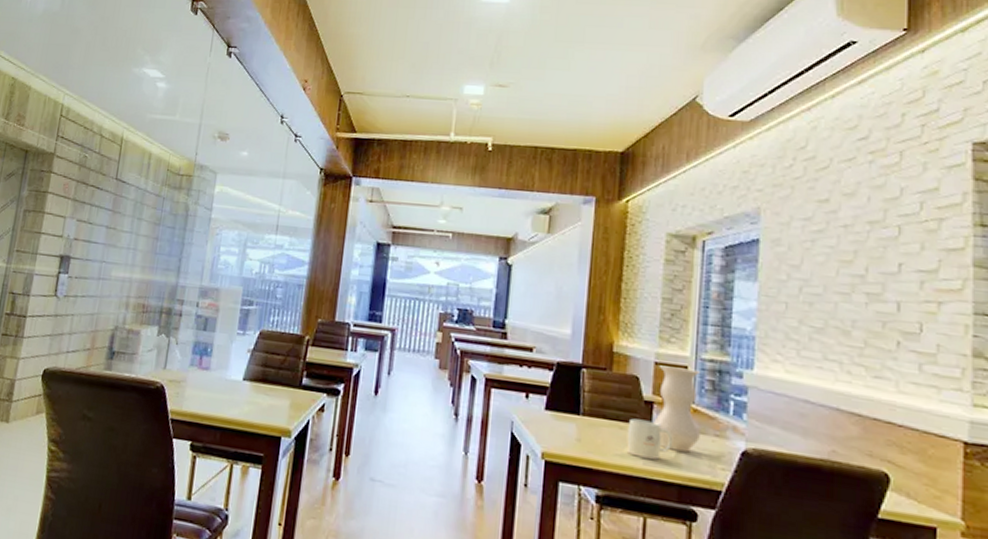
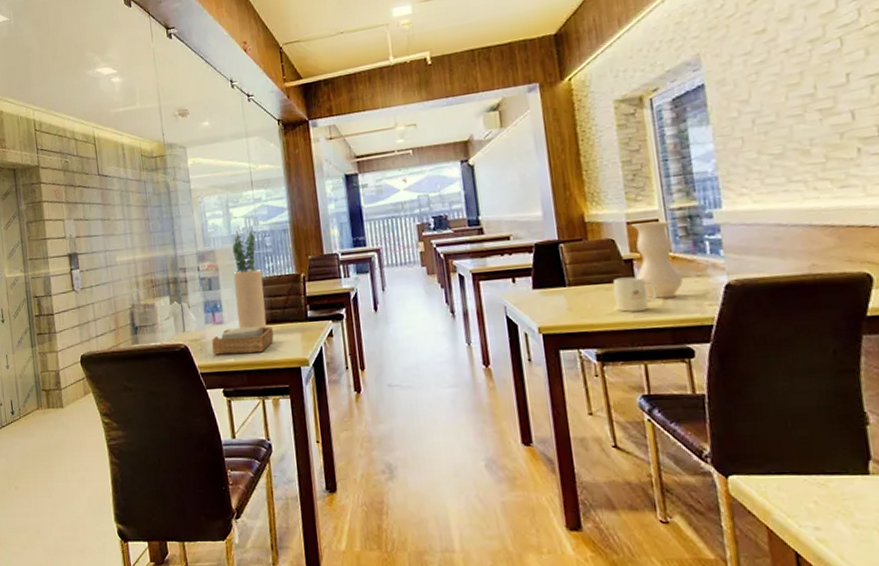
napkin holder: none [189,377,261,412] -> present [211,326,274,355]
vase: none [224,272,269,386] -> present [232,225,267,329]

